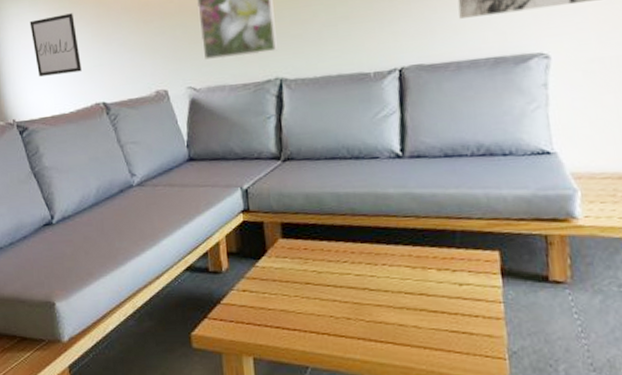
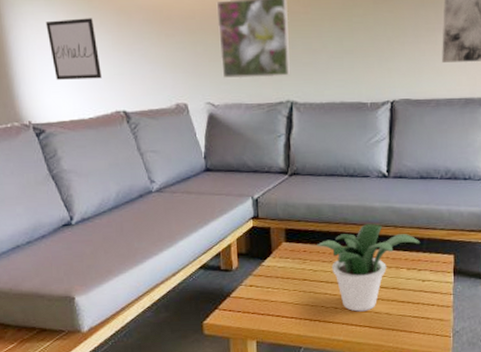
potted plant: none [320,214,452,324] -> present [317,224,421,312]

